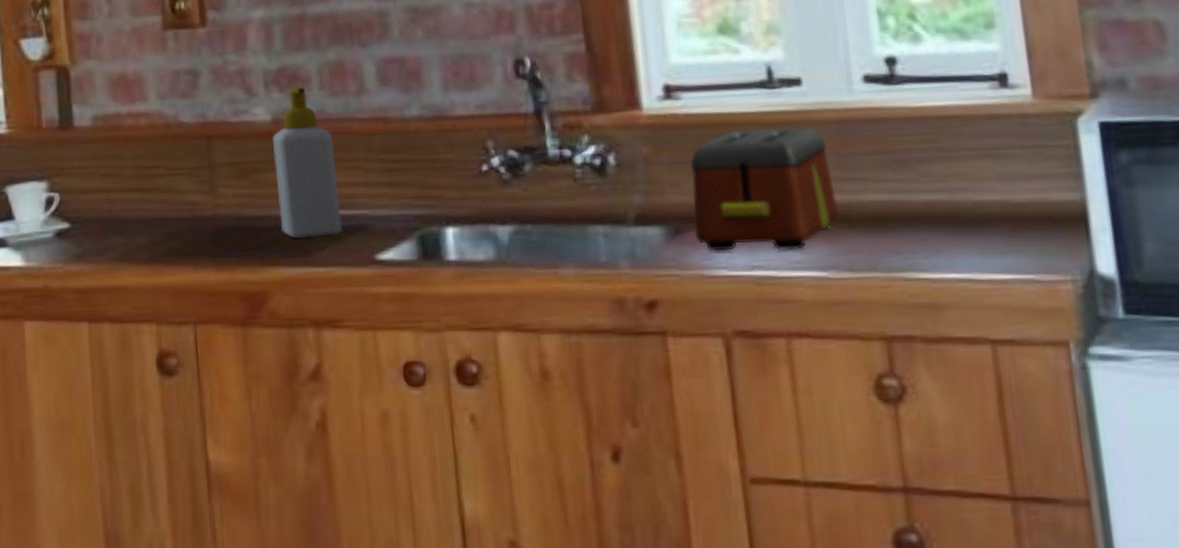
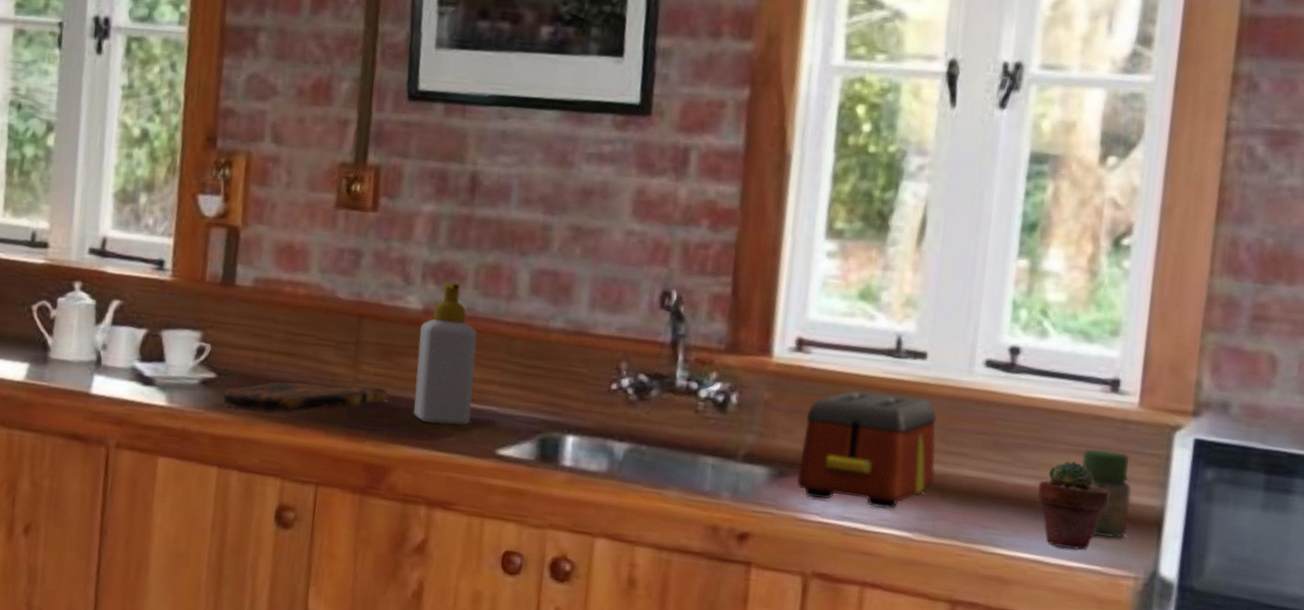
cutting board: none [81,210,253,257] -> present [223,381,389,413]
potted succulent: none [947,167,1024,262] -> present [1037,461,1109,550]
jar: none [986,148,1053,243] -> present [1081,448,1132,539]

